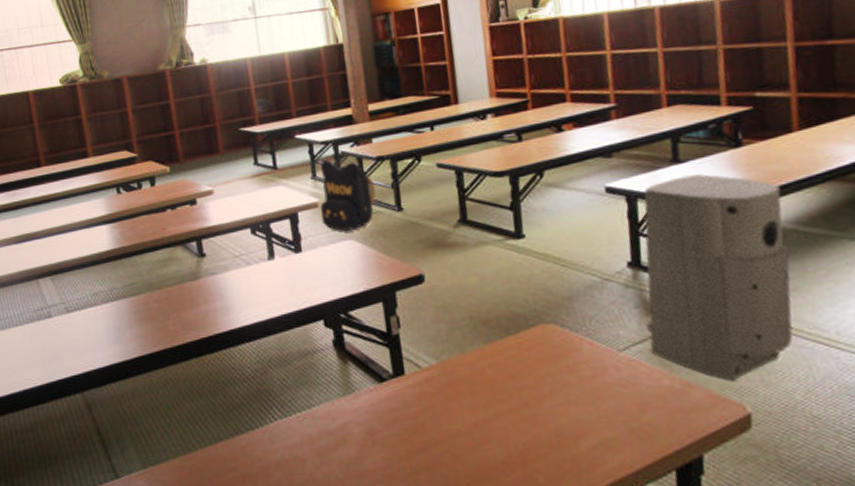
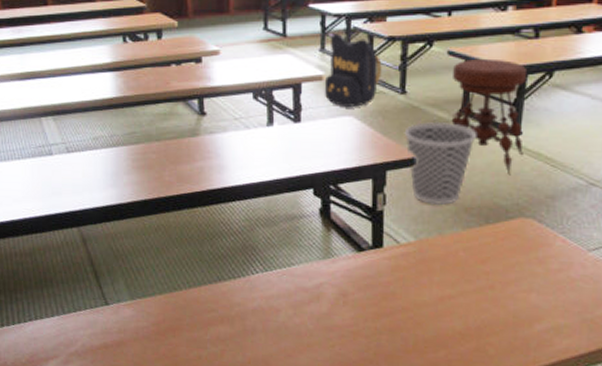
wastebasket: none [407,233,480,322] -> present [404,121,476,206]
stool: none [445,165,530,281] -> present [451,58,528,176]

